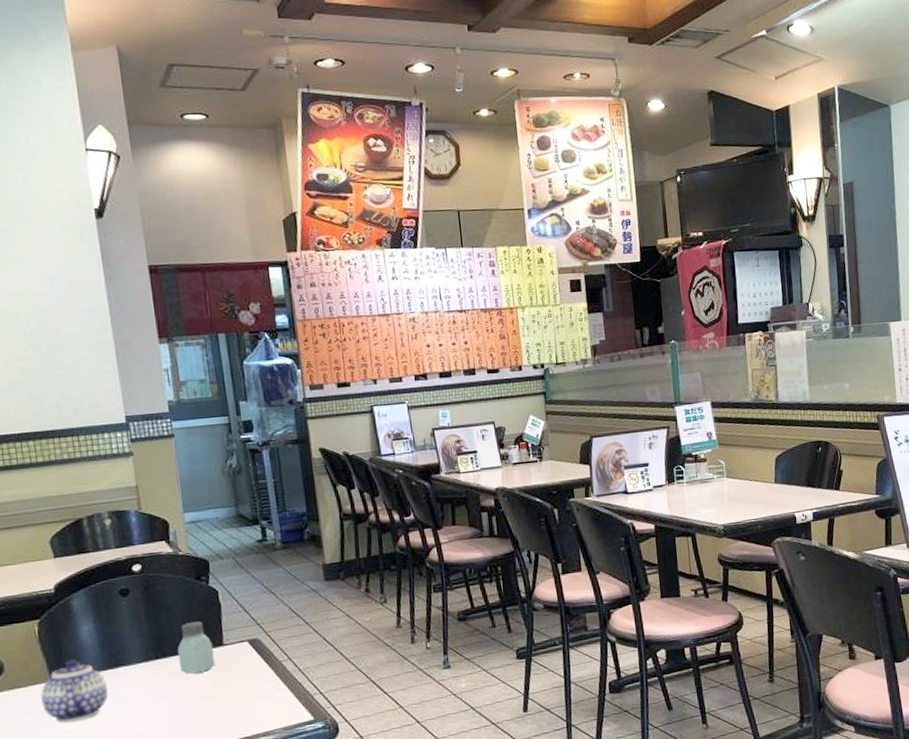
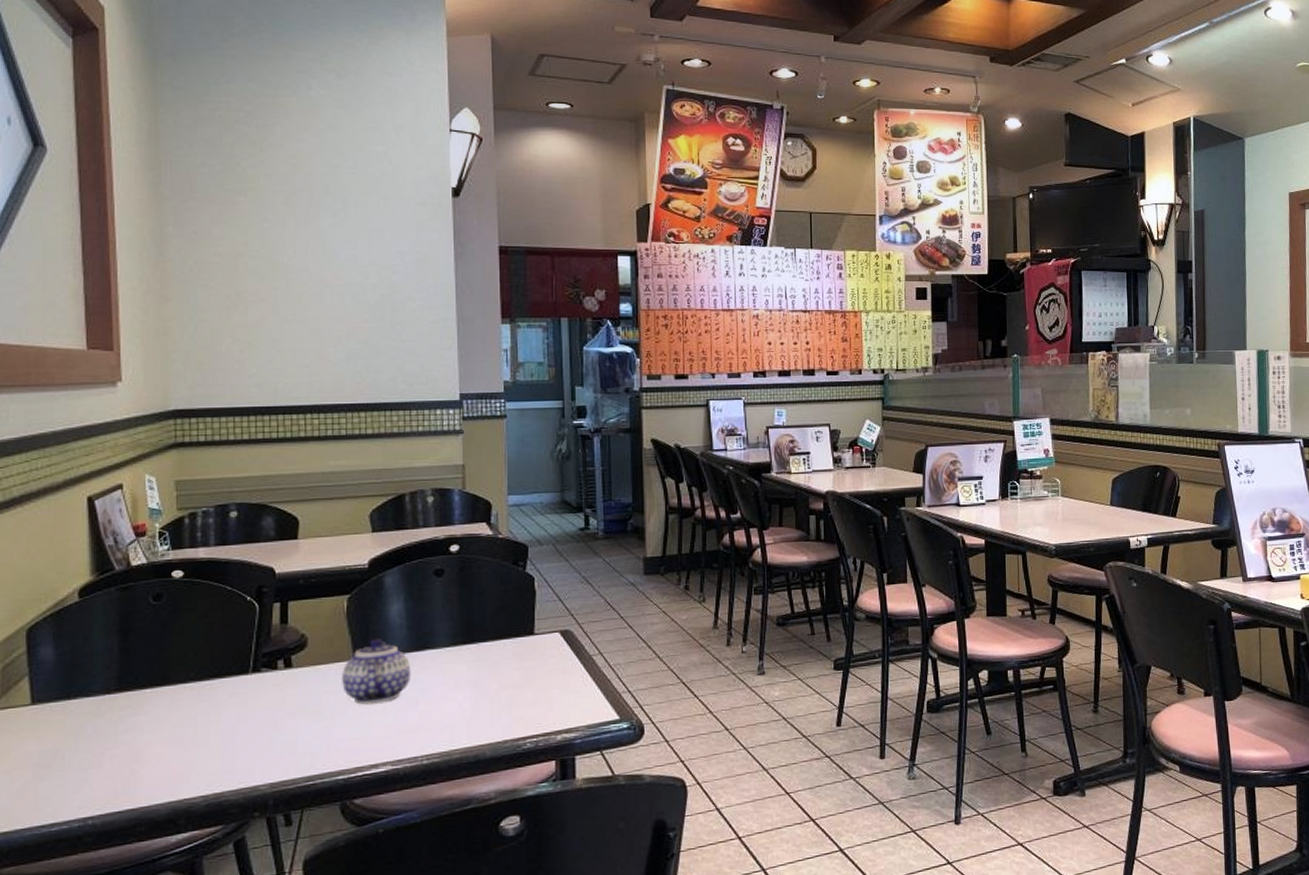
saltshaker: present [177,621,216,674] -> none [486,608,524,662]

